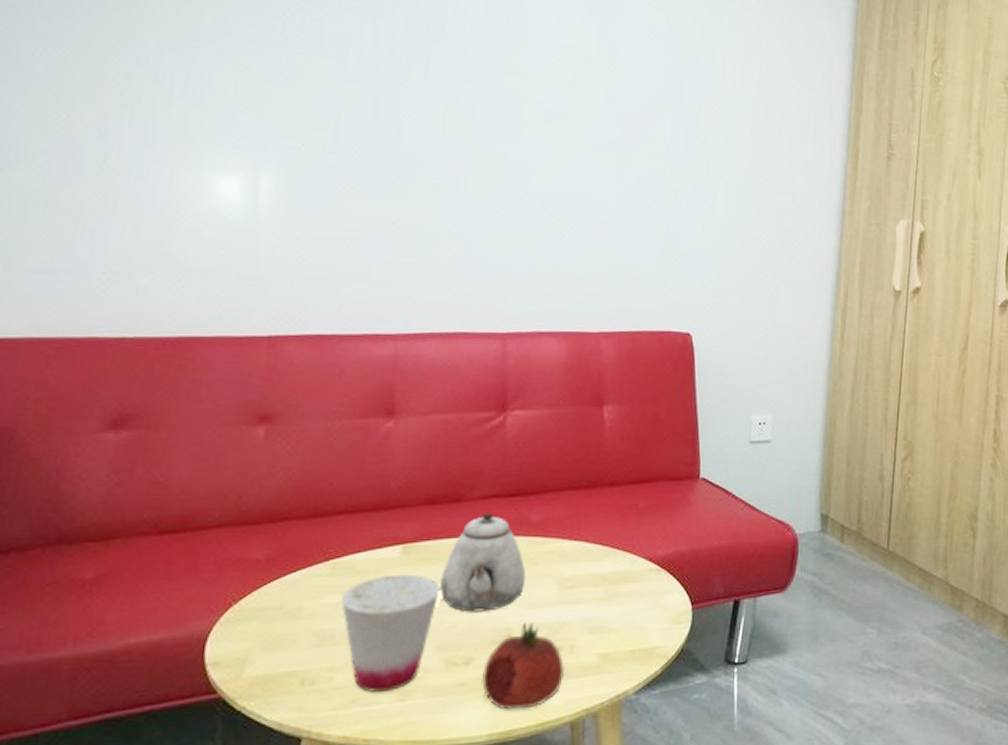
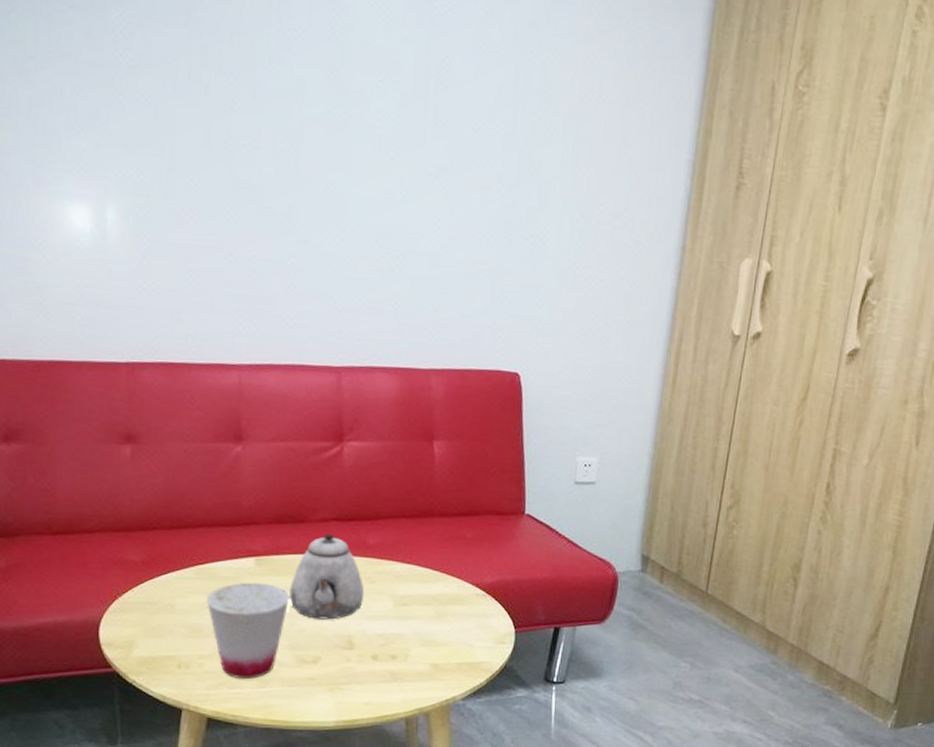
fruit: present [482,623,566,710] -> none [329,632,401,704]

